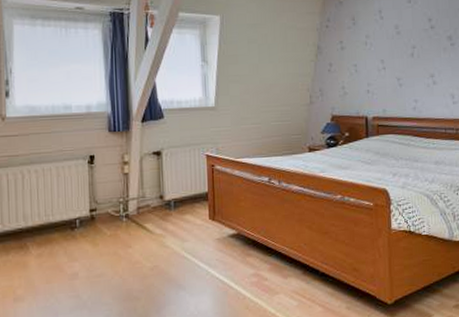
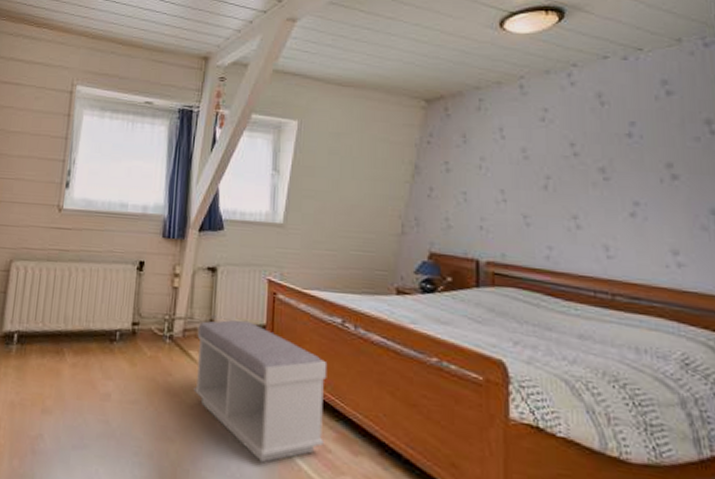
bench: none [150,191,261,300] -> present [193,319,328,463]

